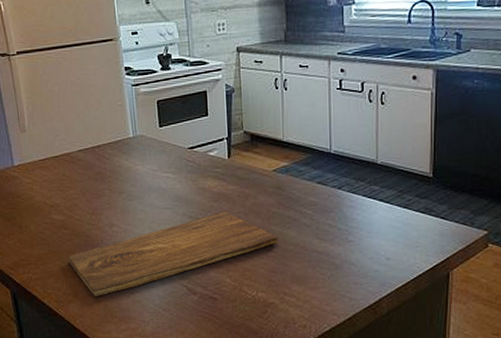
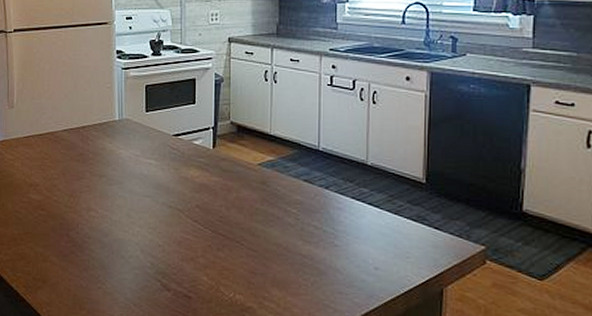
cutting board: present [68,212,277,296] -> none [41,204,259,285]

